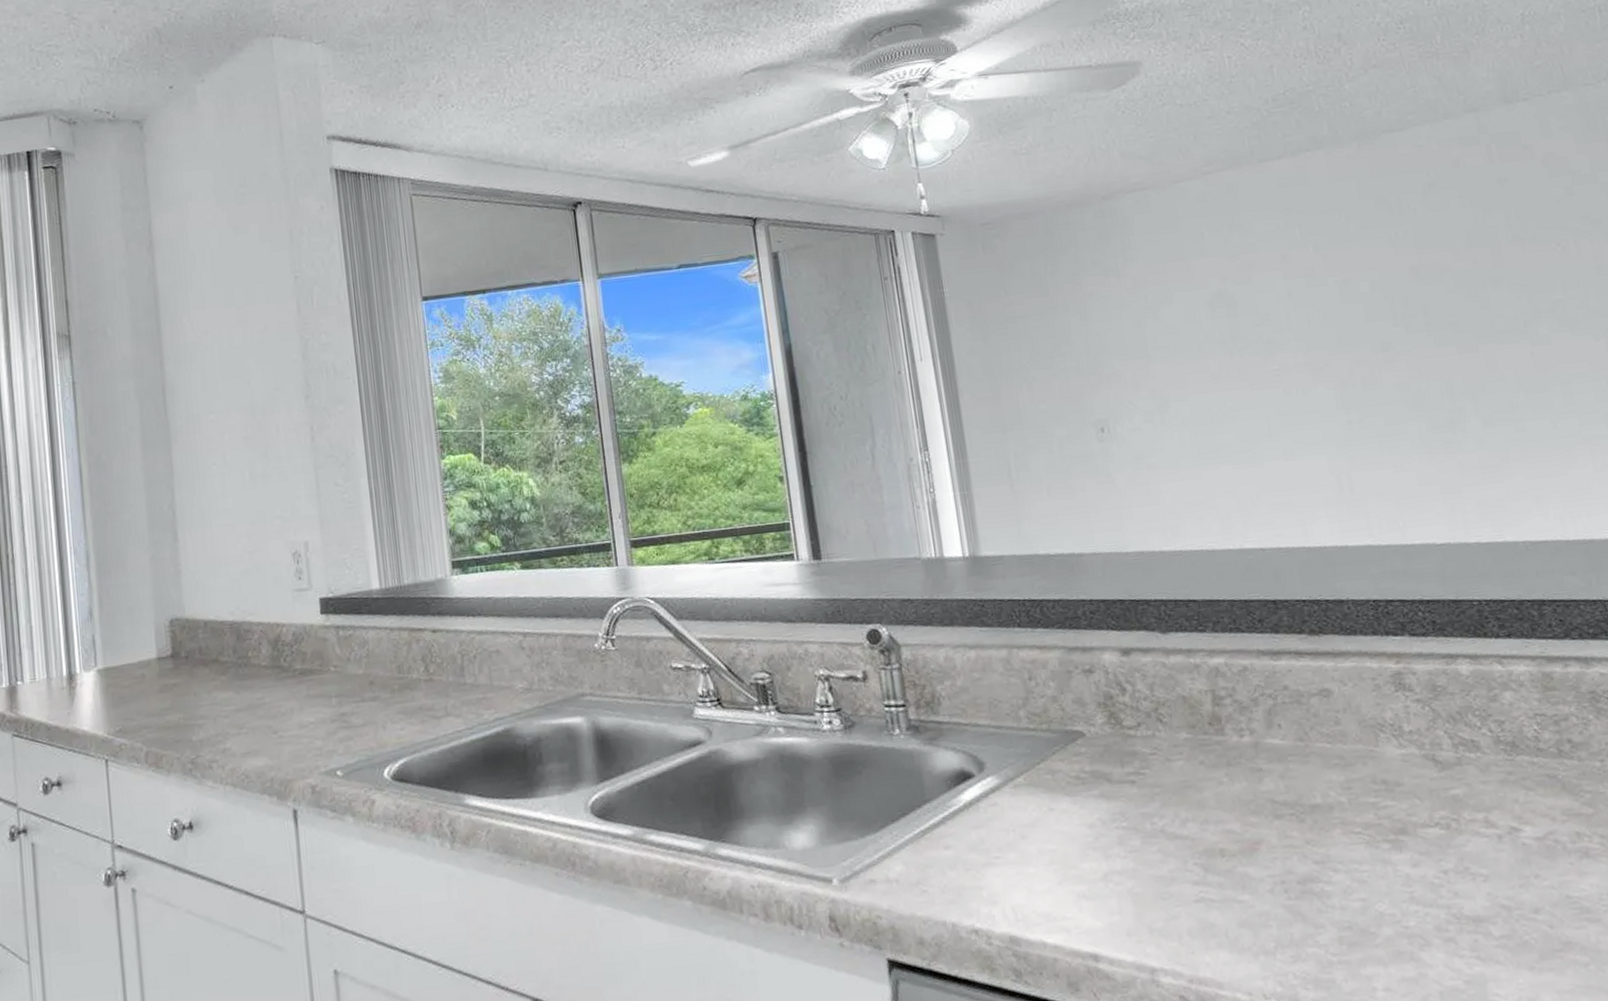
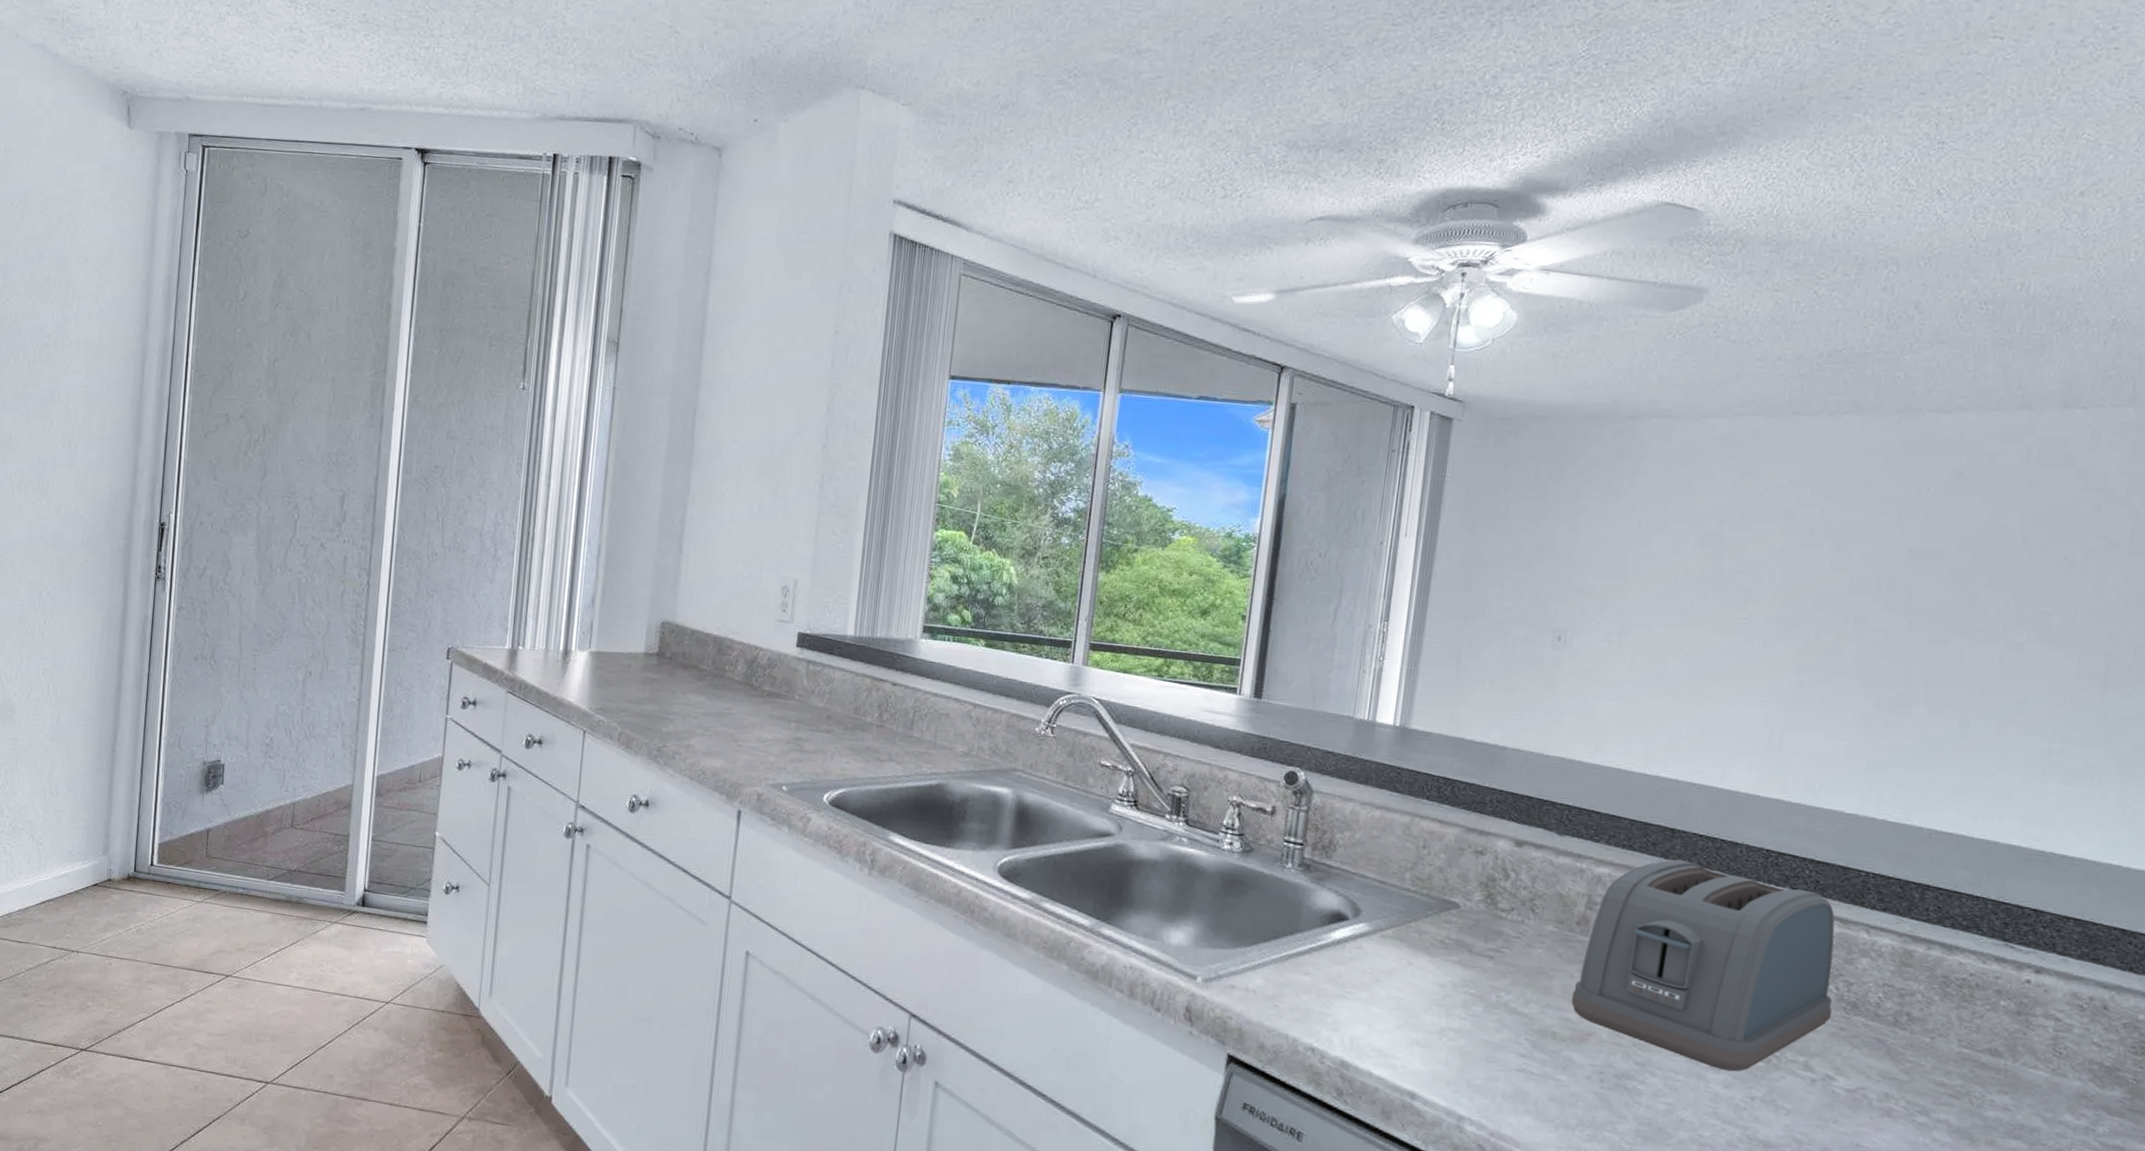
toaster: none [1225,630,1495,848] -> present [1571,859,1835,1072]

